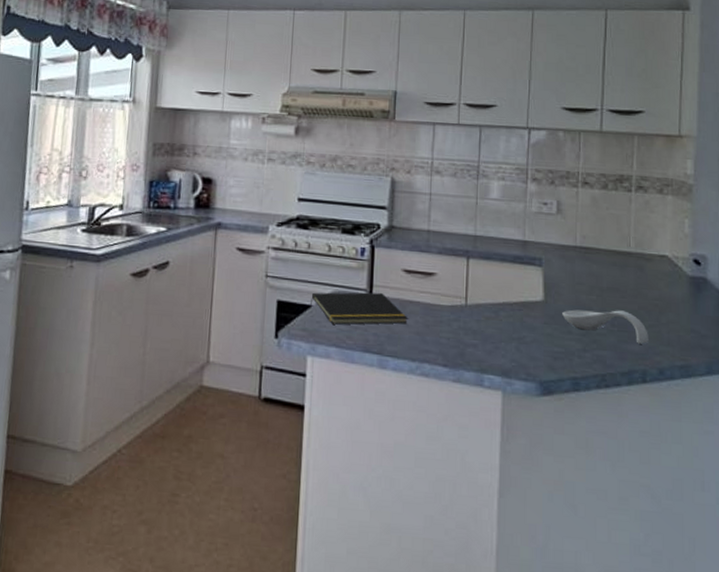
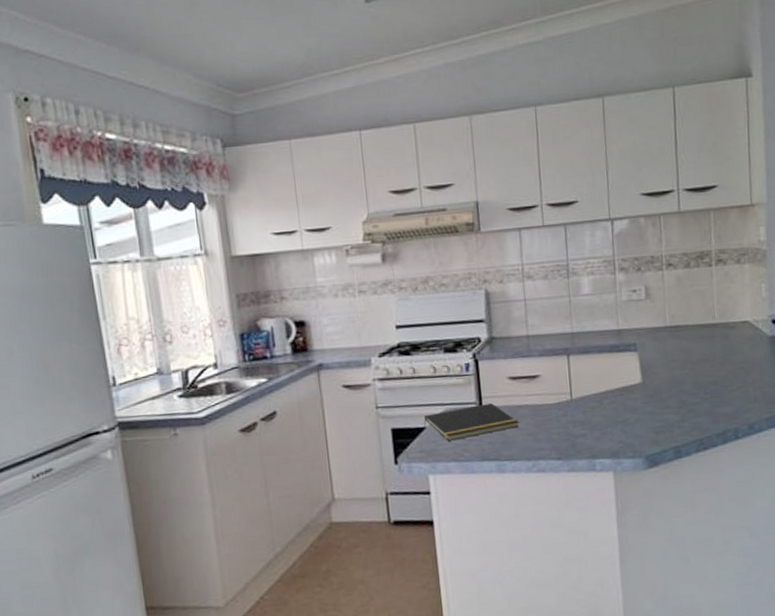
spoon rest: present [562,309,649,344] -> none [660,378,738,406]

